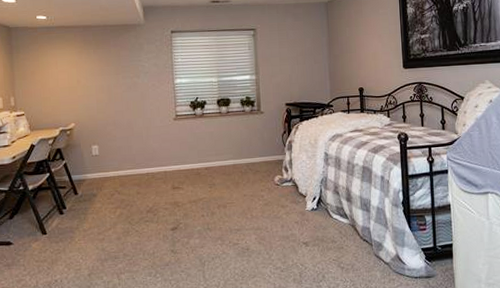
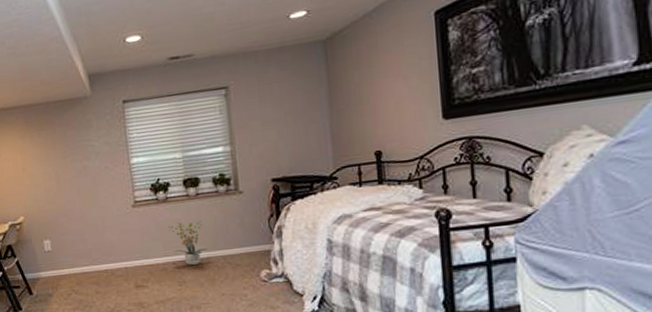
potted plant: none [203,133,235,170] -> present [168,220,209,265]

